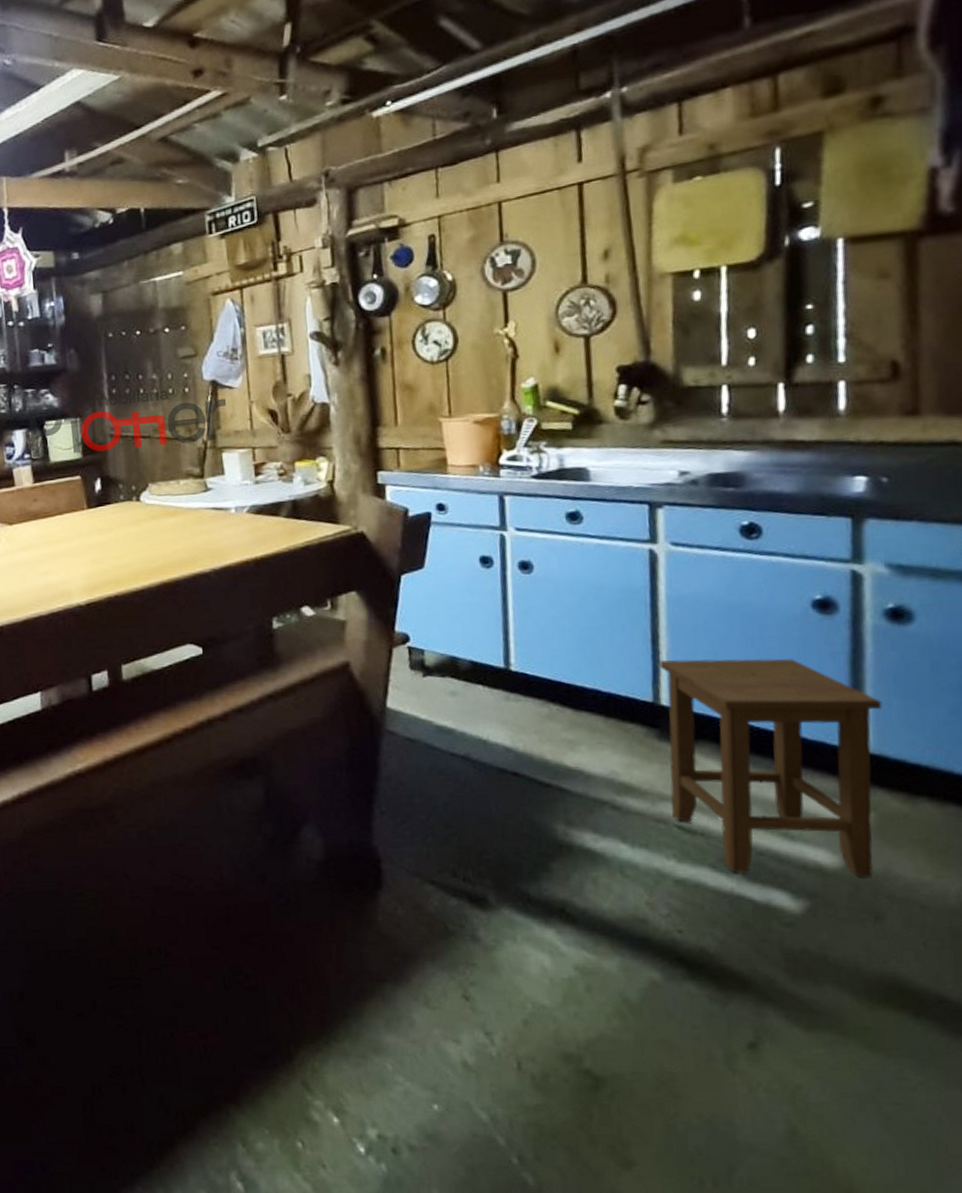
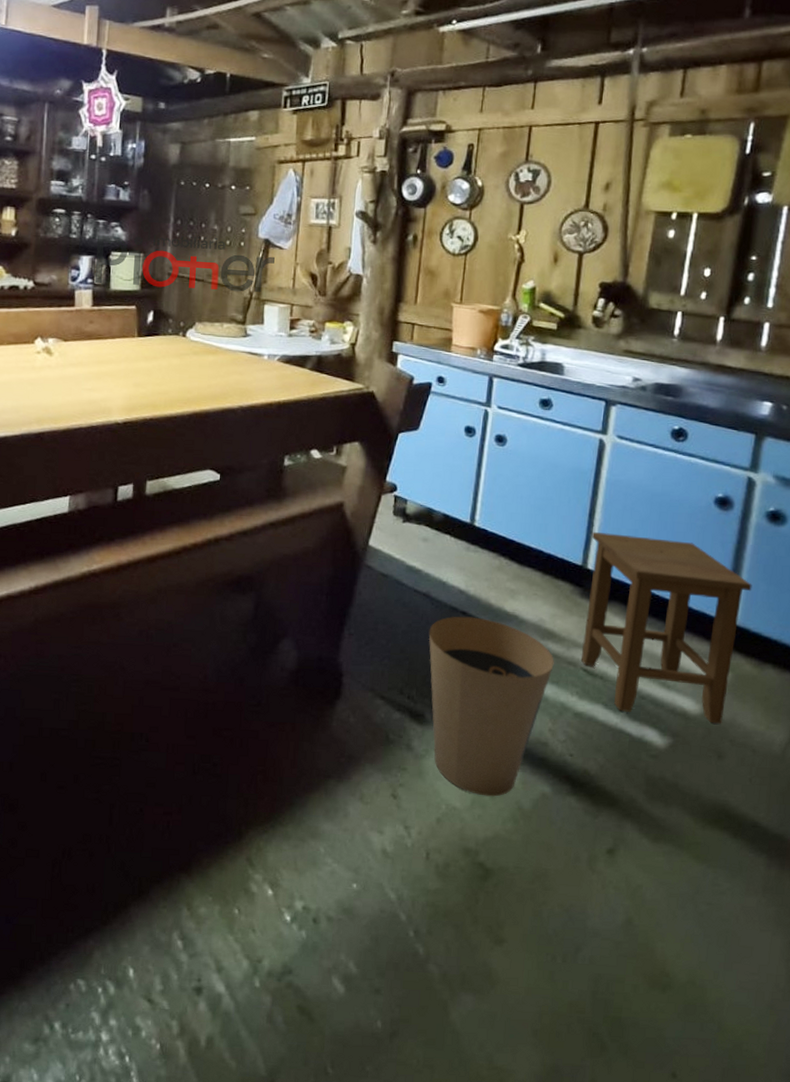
trash can: none [475,777,639,989] -> present [428,616,554,797]

